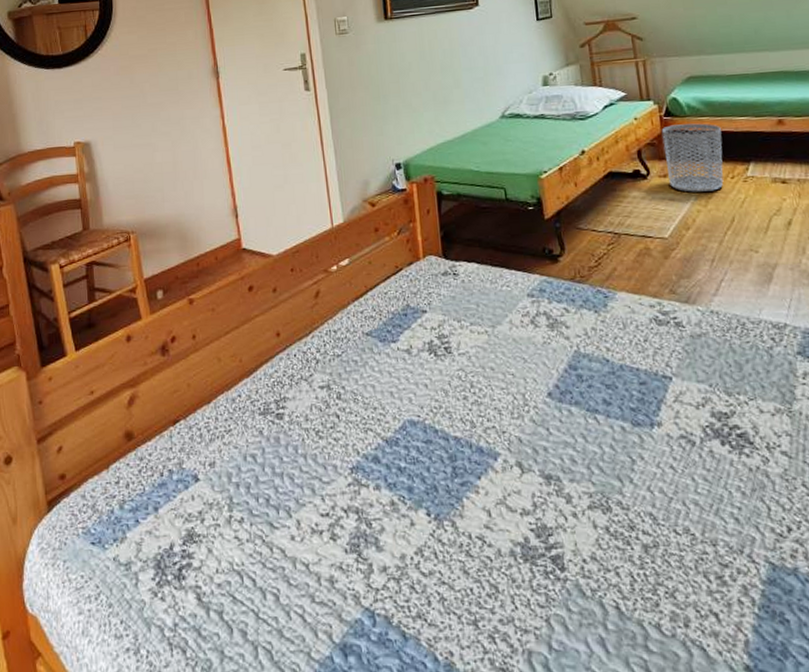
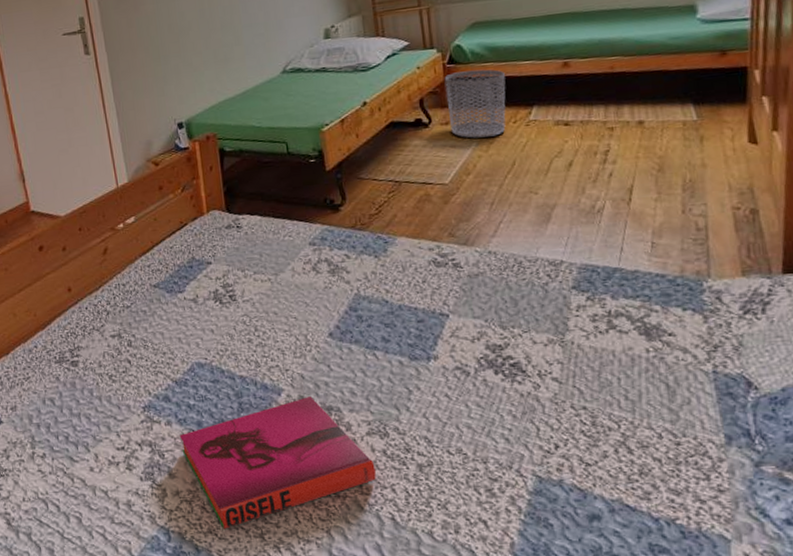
hardback book: none [388,463,599,614] -> present [179,396,376,529]

